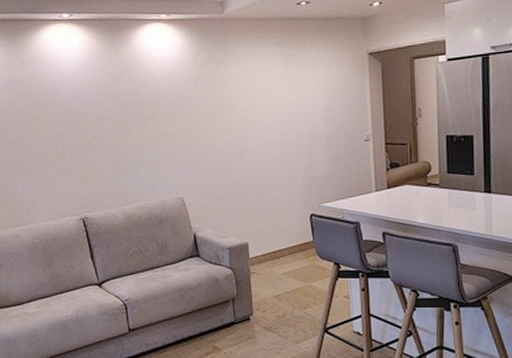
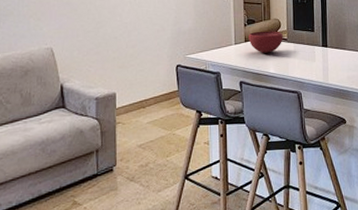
bowl: none [391,175,434,201] -> present [248,31,283,53]

